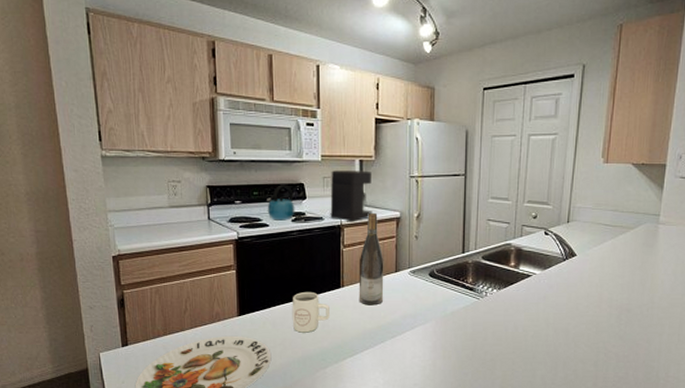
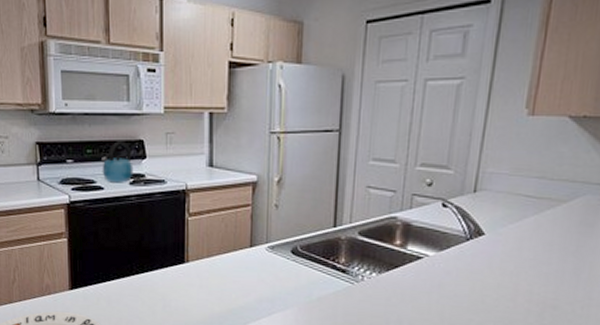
mug: present [292,291,330,333] -> none [129,265,172,313]
coffee maker: present [330,170,373,222] -> none [174,125,224,187]
wine bottle: present [359,212,384,306] -> none [206,175,237,286]

